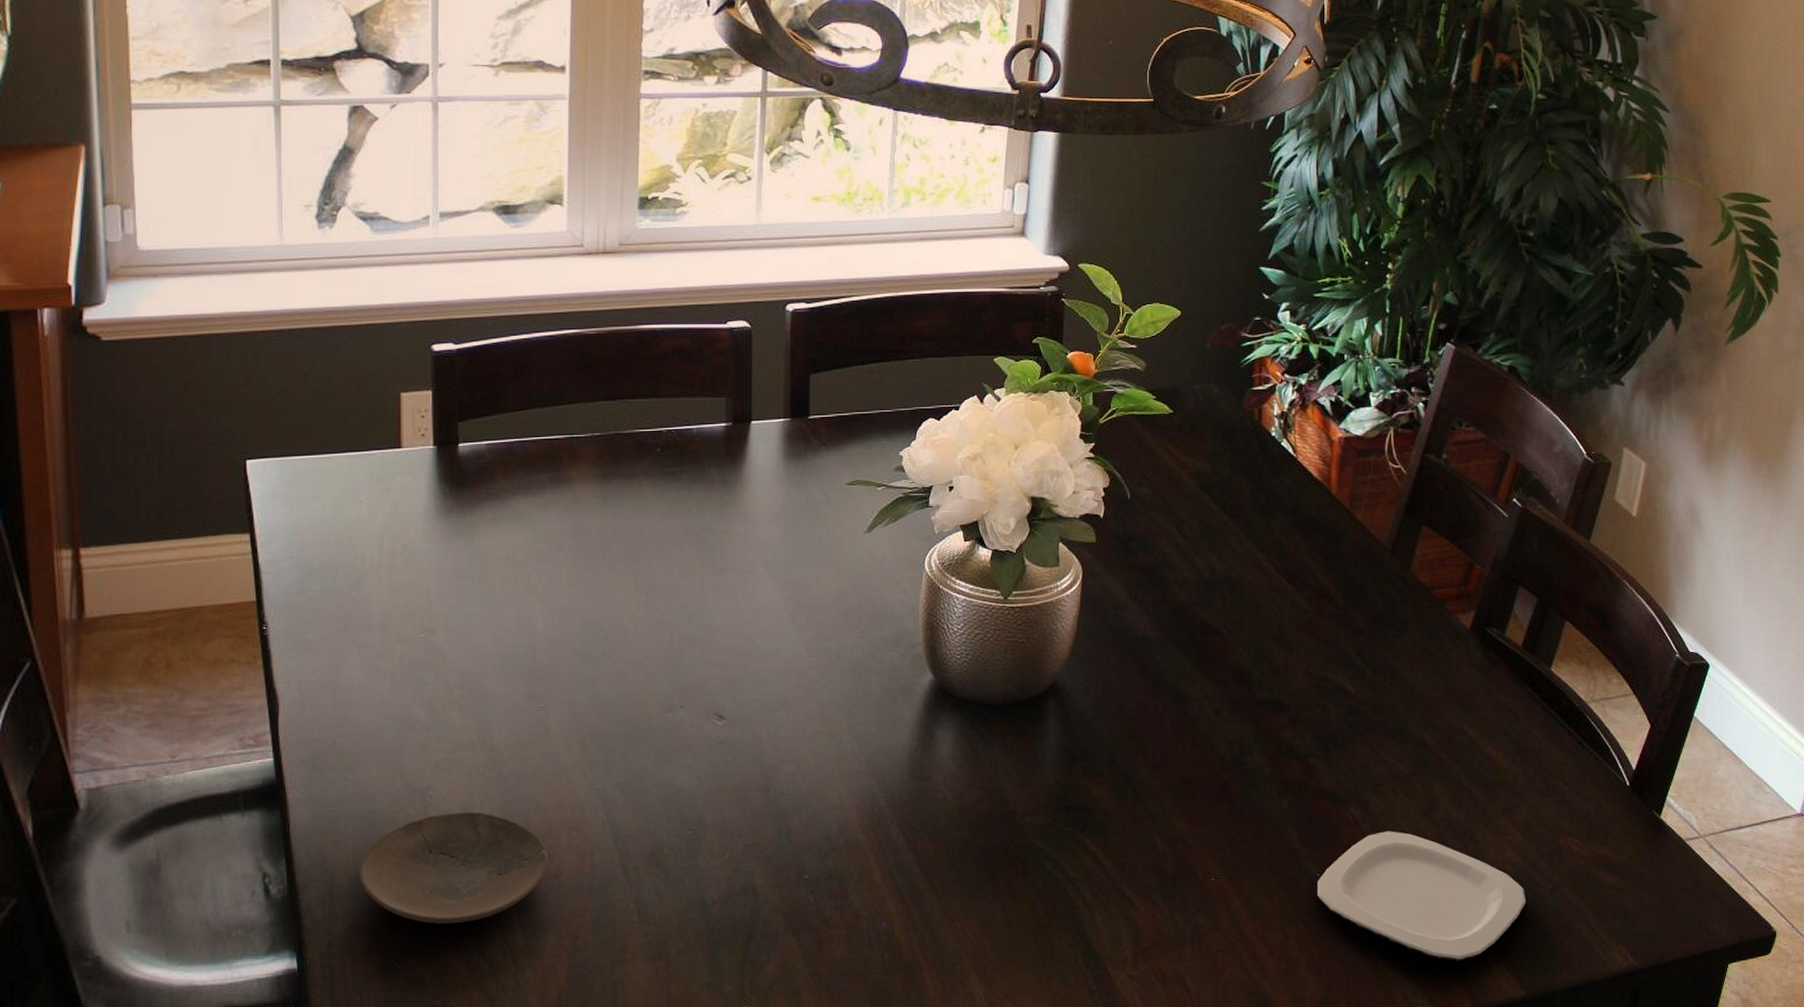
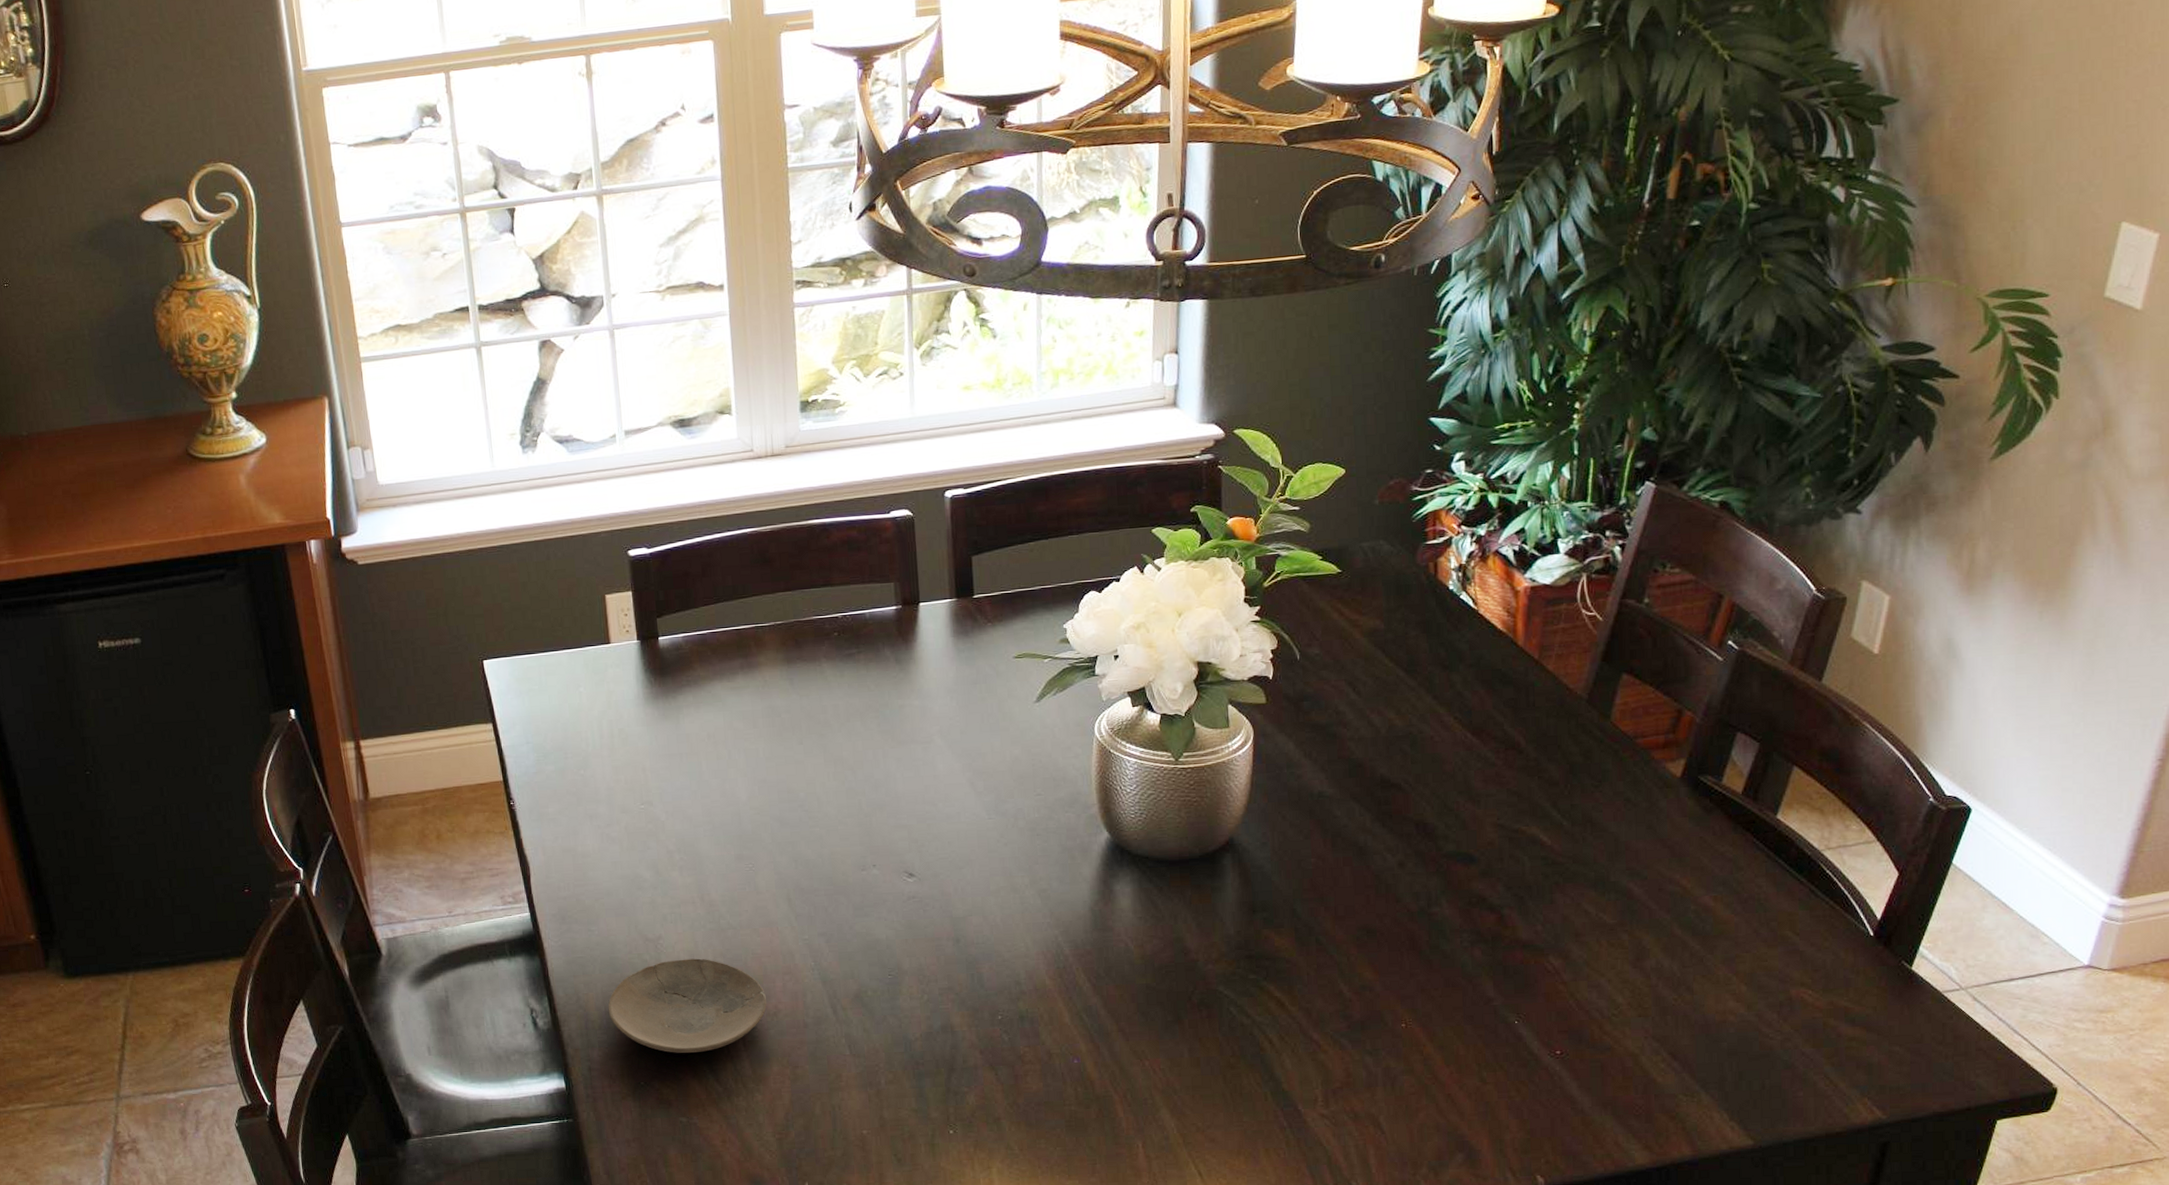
plate: present [1317,831,1526,961] -> none [1516,980,1752,1109]

